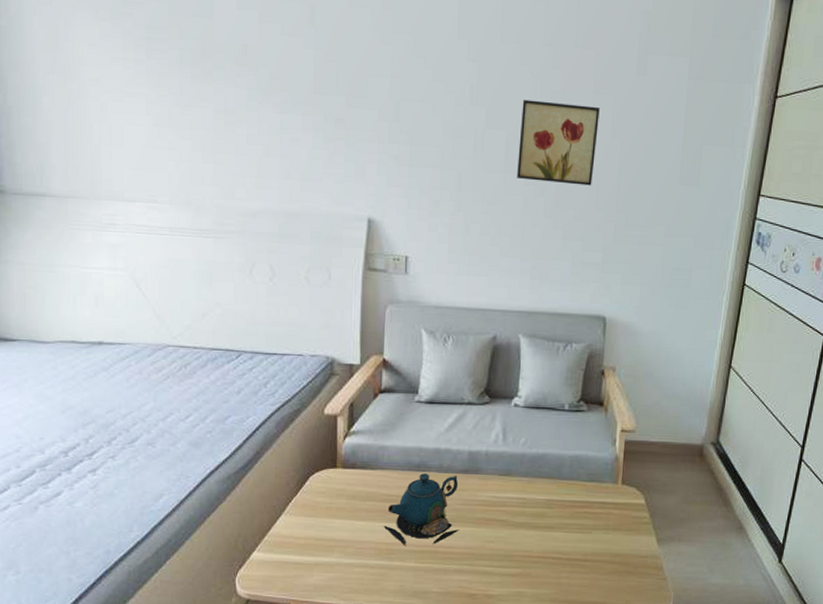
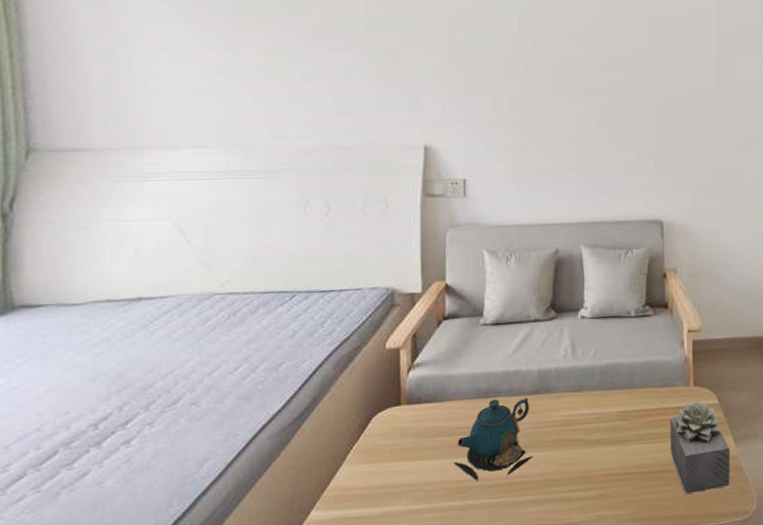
wall art: present [517,99,600,186] -> none [567,25,640,99]
succulent plant: none [592,498,652,584] -> present [670,400,731,494]

